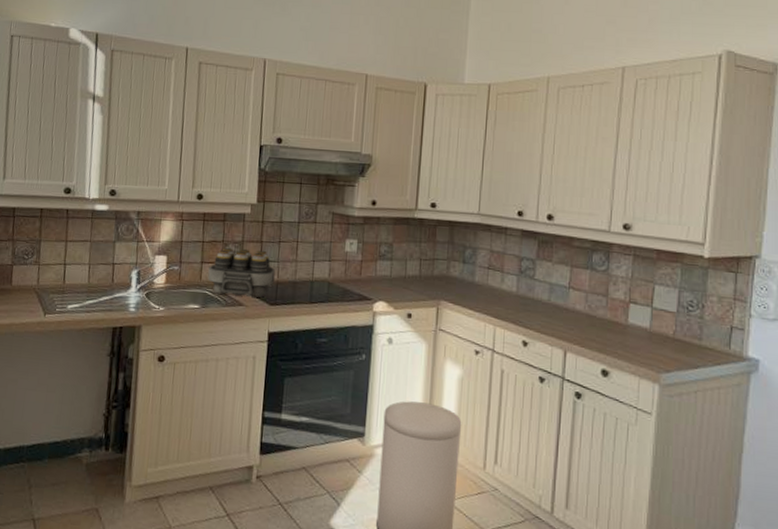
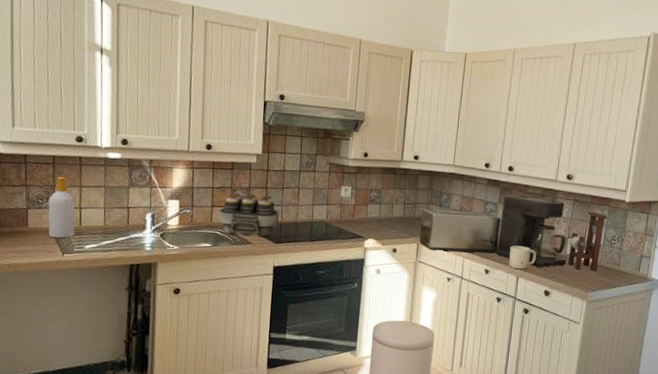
soap bottle: none [31,230,60,298] -> present [48,176,75,239]
toaster: none [439,266,540,321] -> present [419,209,501,254]
coffee maker: none [536,249,628,340] -> present [496,195,566,267]
mug: none [553,311,588,343] -> present [509,245,536,270]
paper towel holder: none [631,269,680,346] -> present [568,211,607,271]

